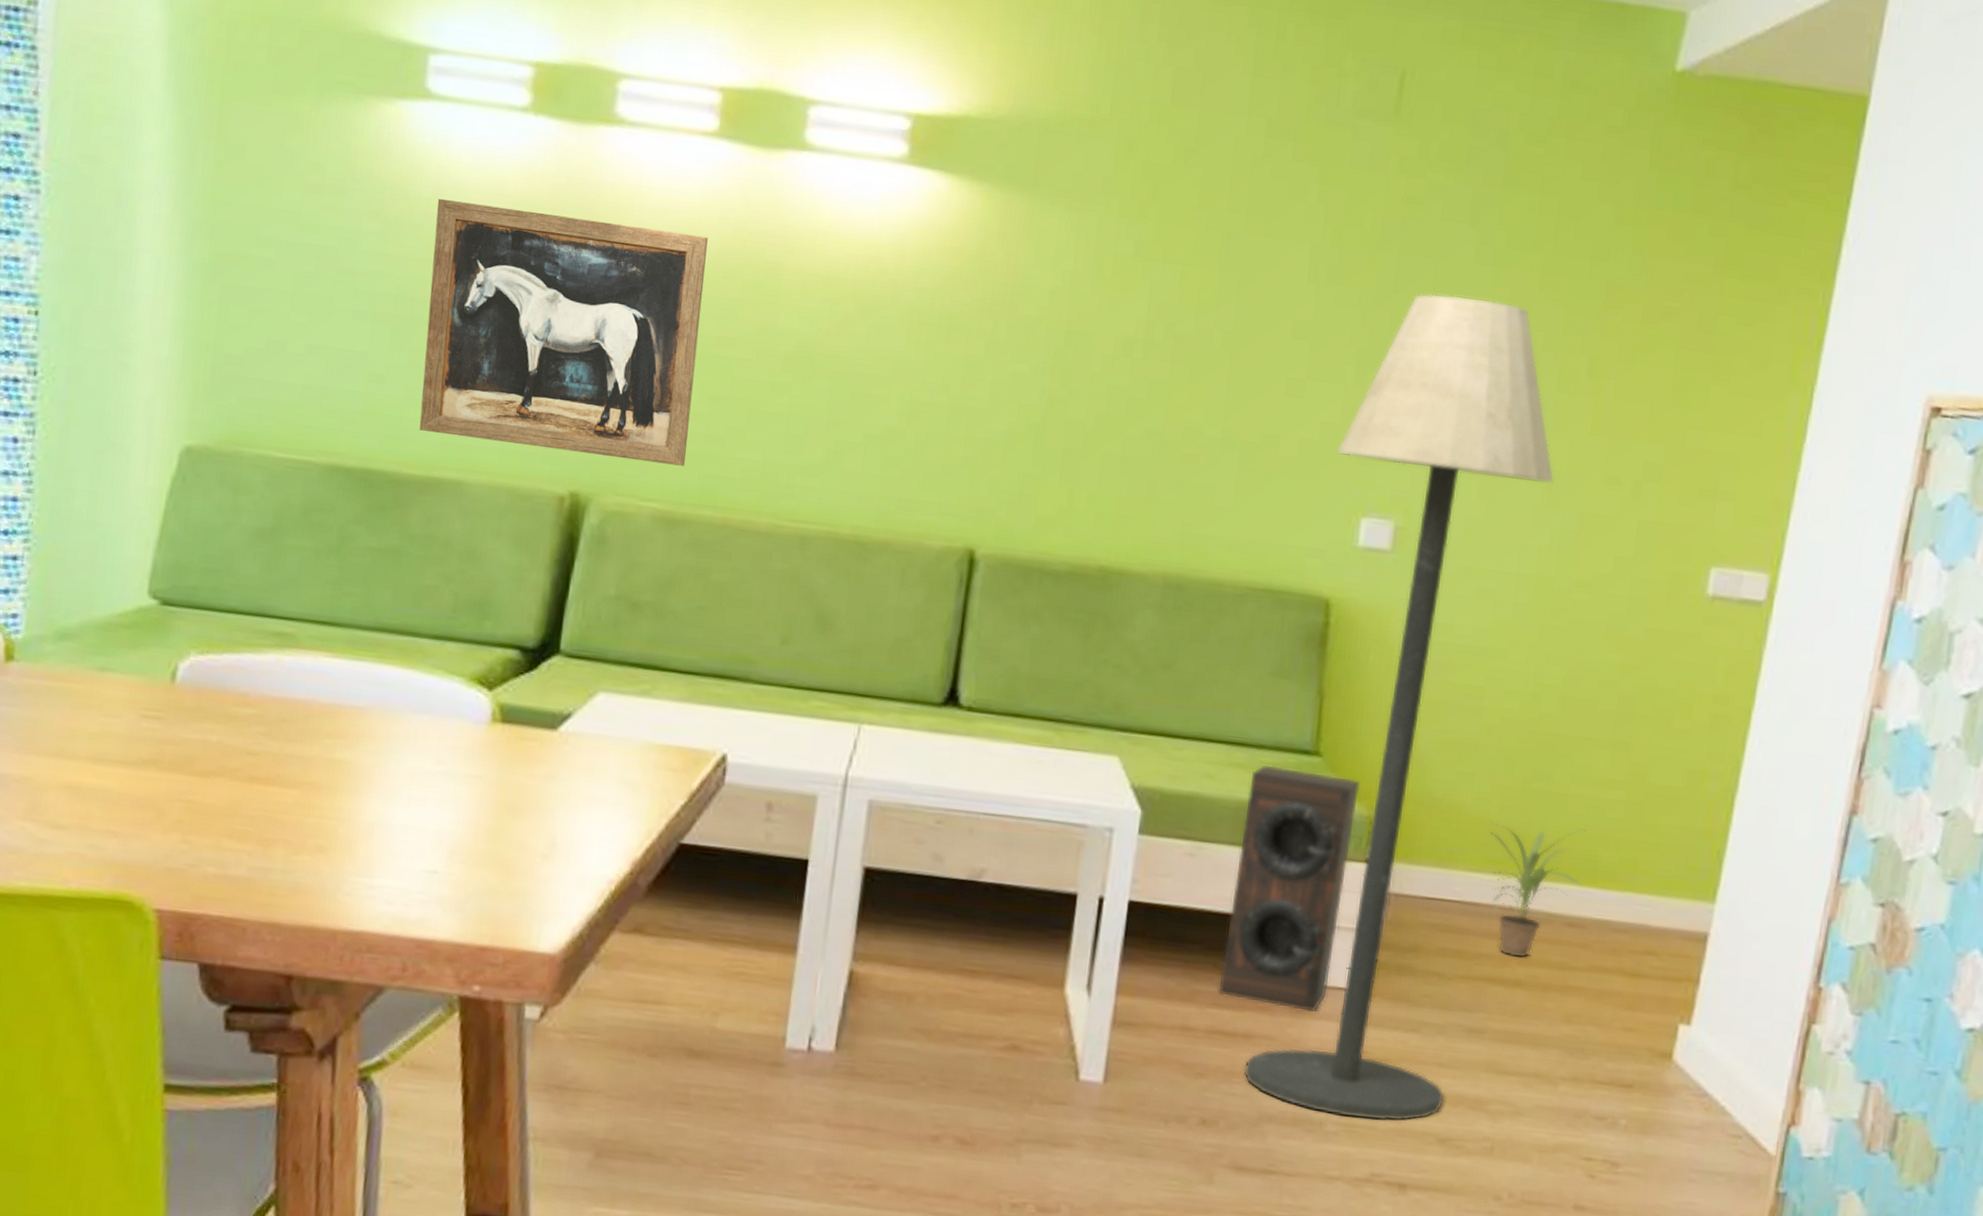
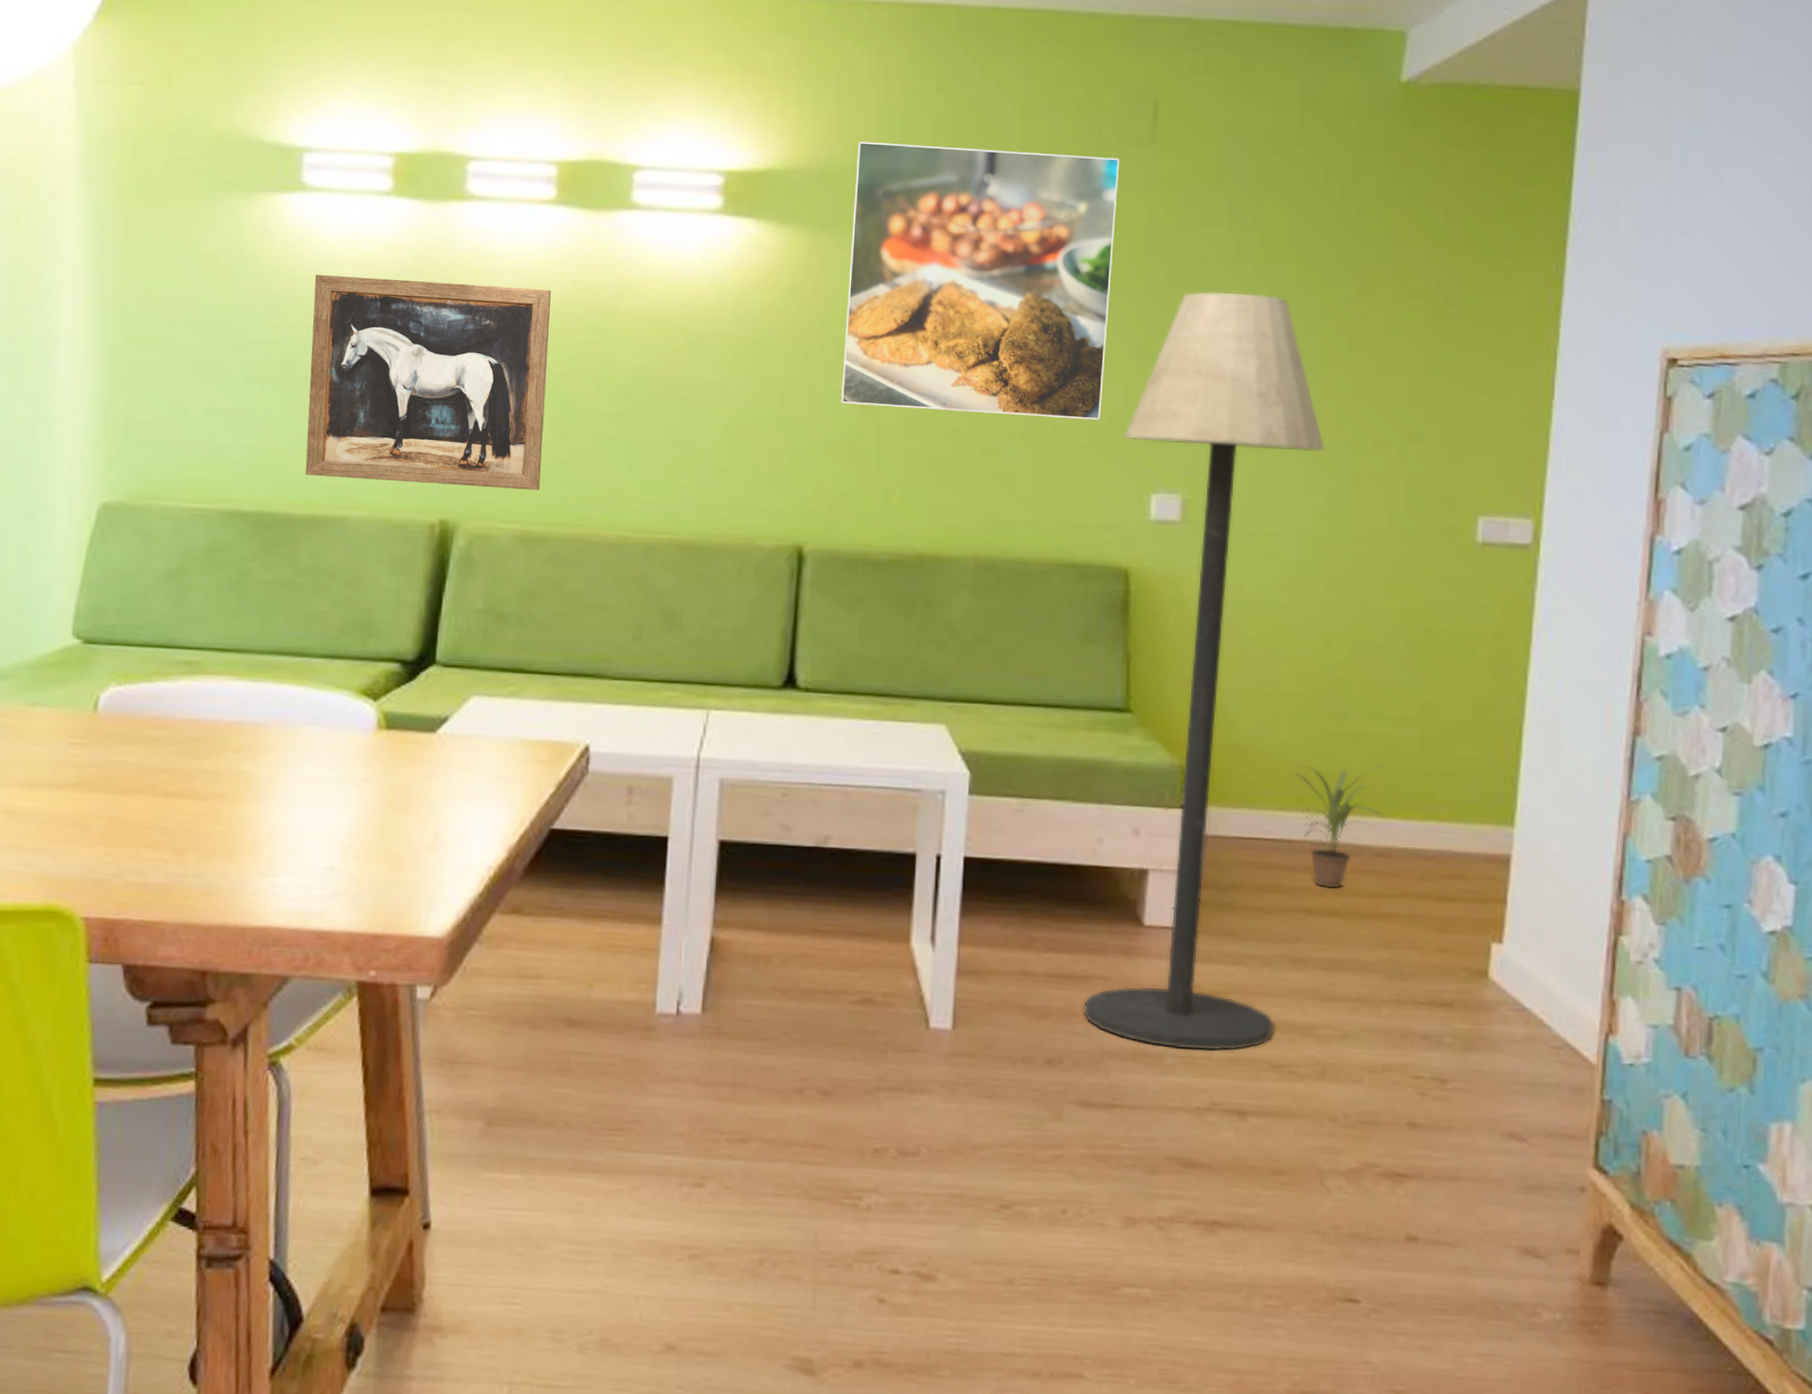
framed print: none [1027,91,1358,431] -> present [841,142,1120,420]
speaker: present [1217,764,1360,1012] -> none [1052,723,1171,952]

